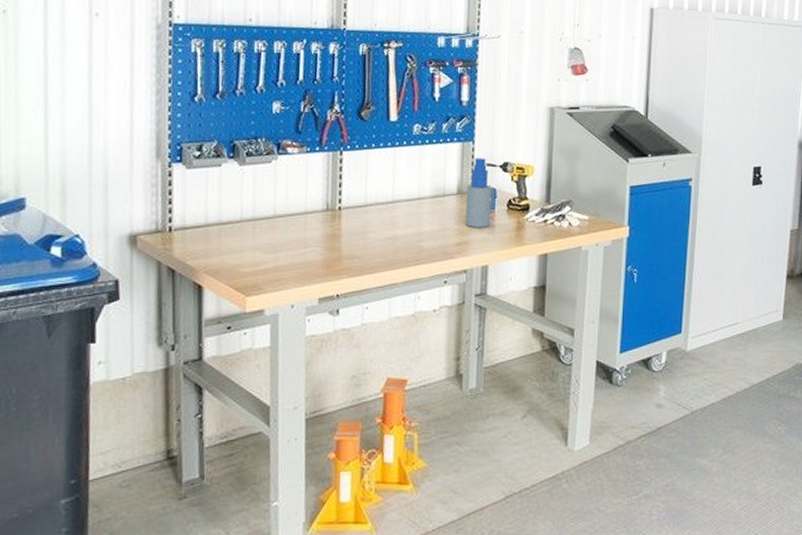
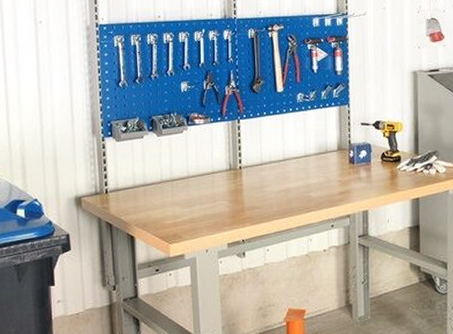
spray bottle: present [466,158,492,228] -> none [345,118,368,178]

